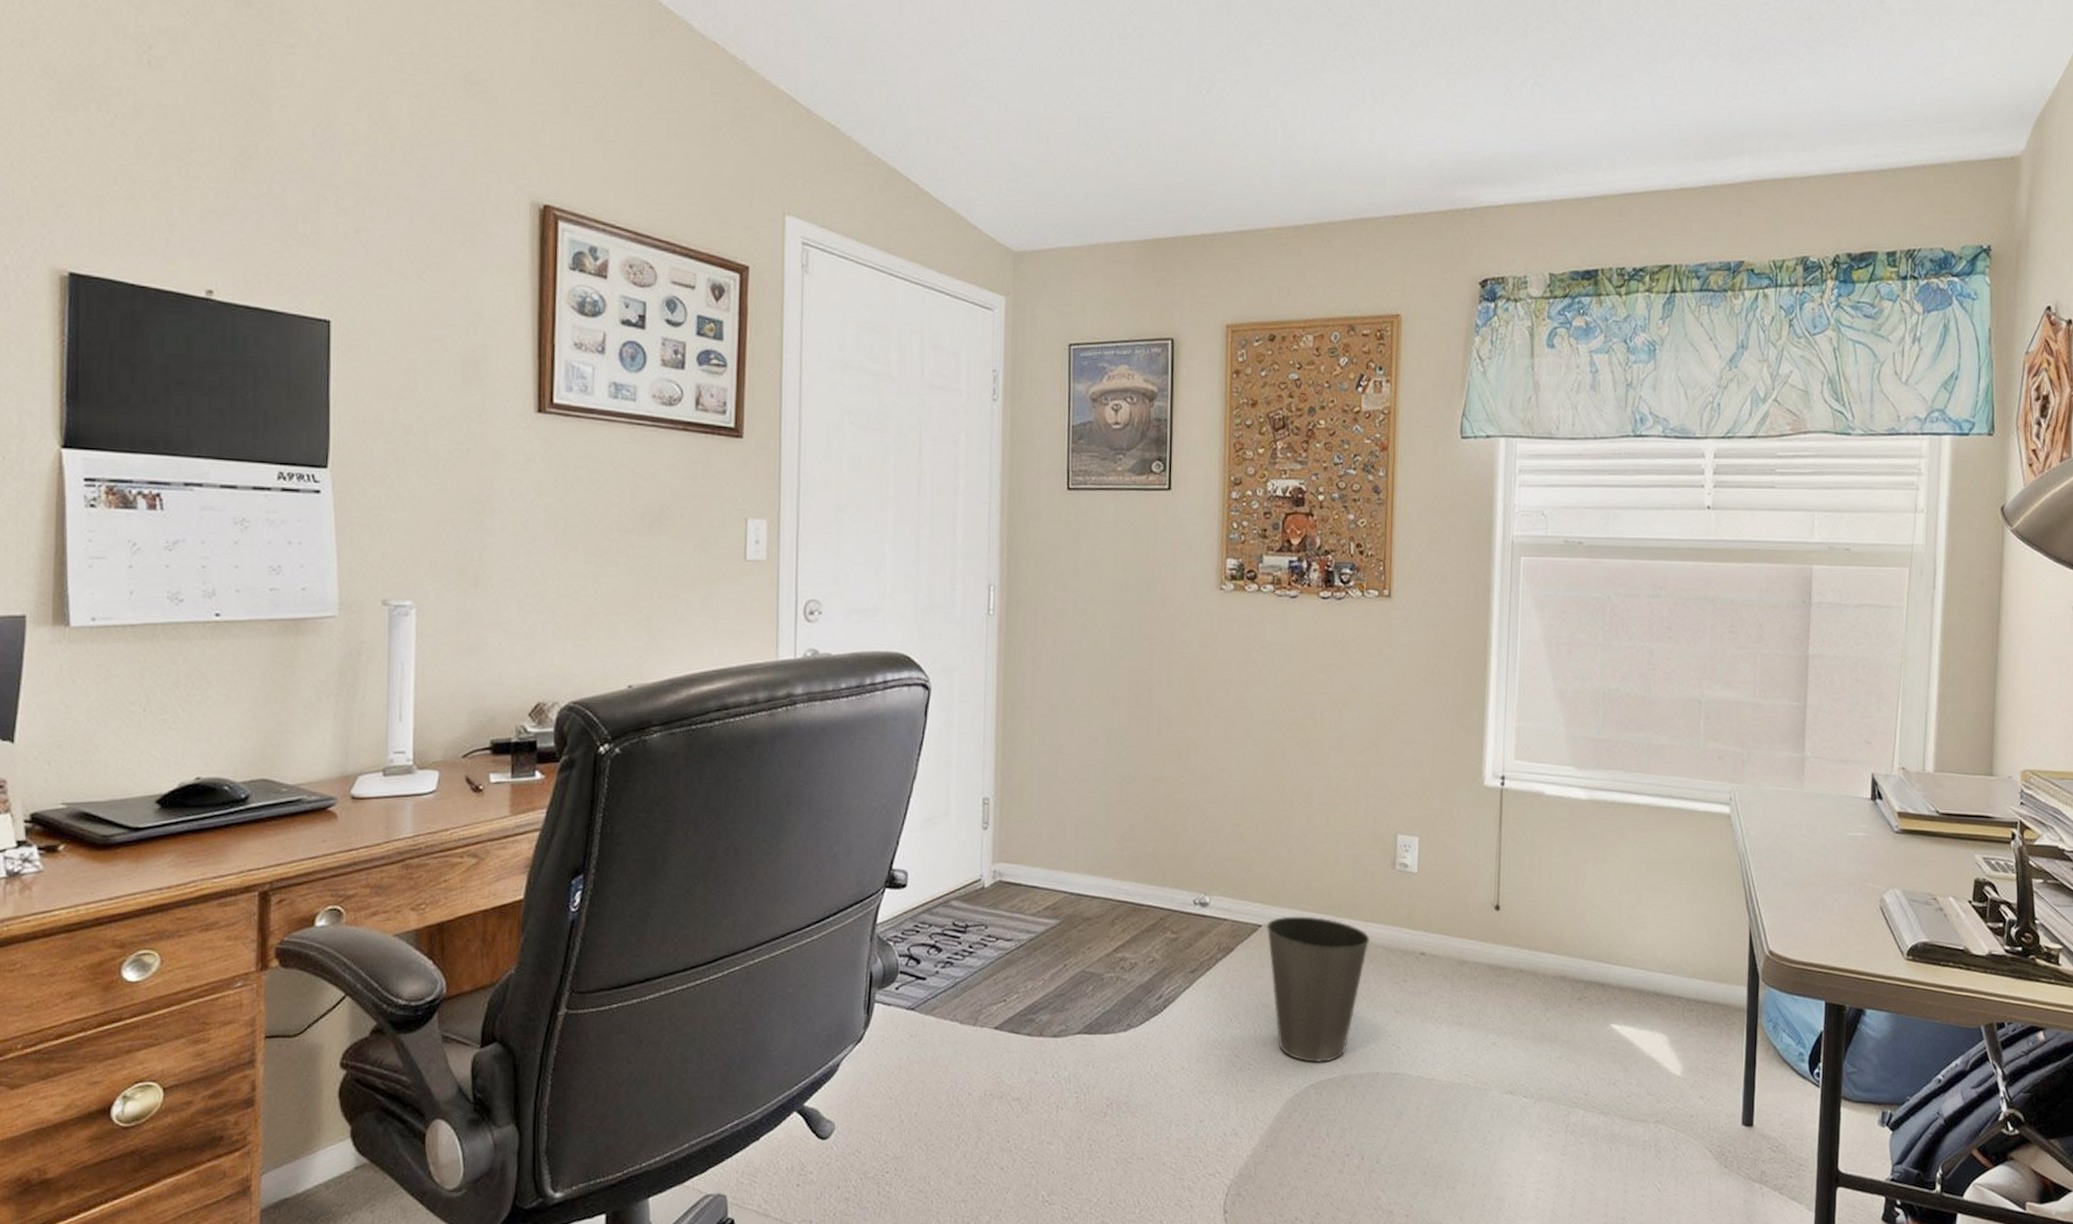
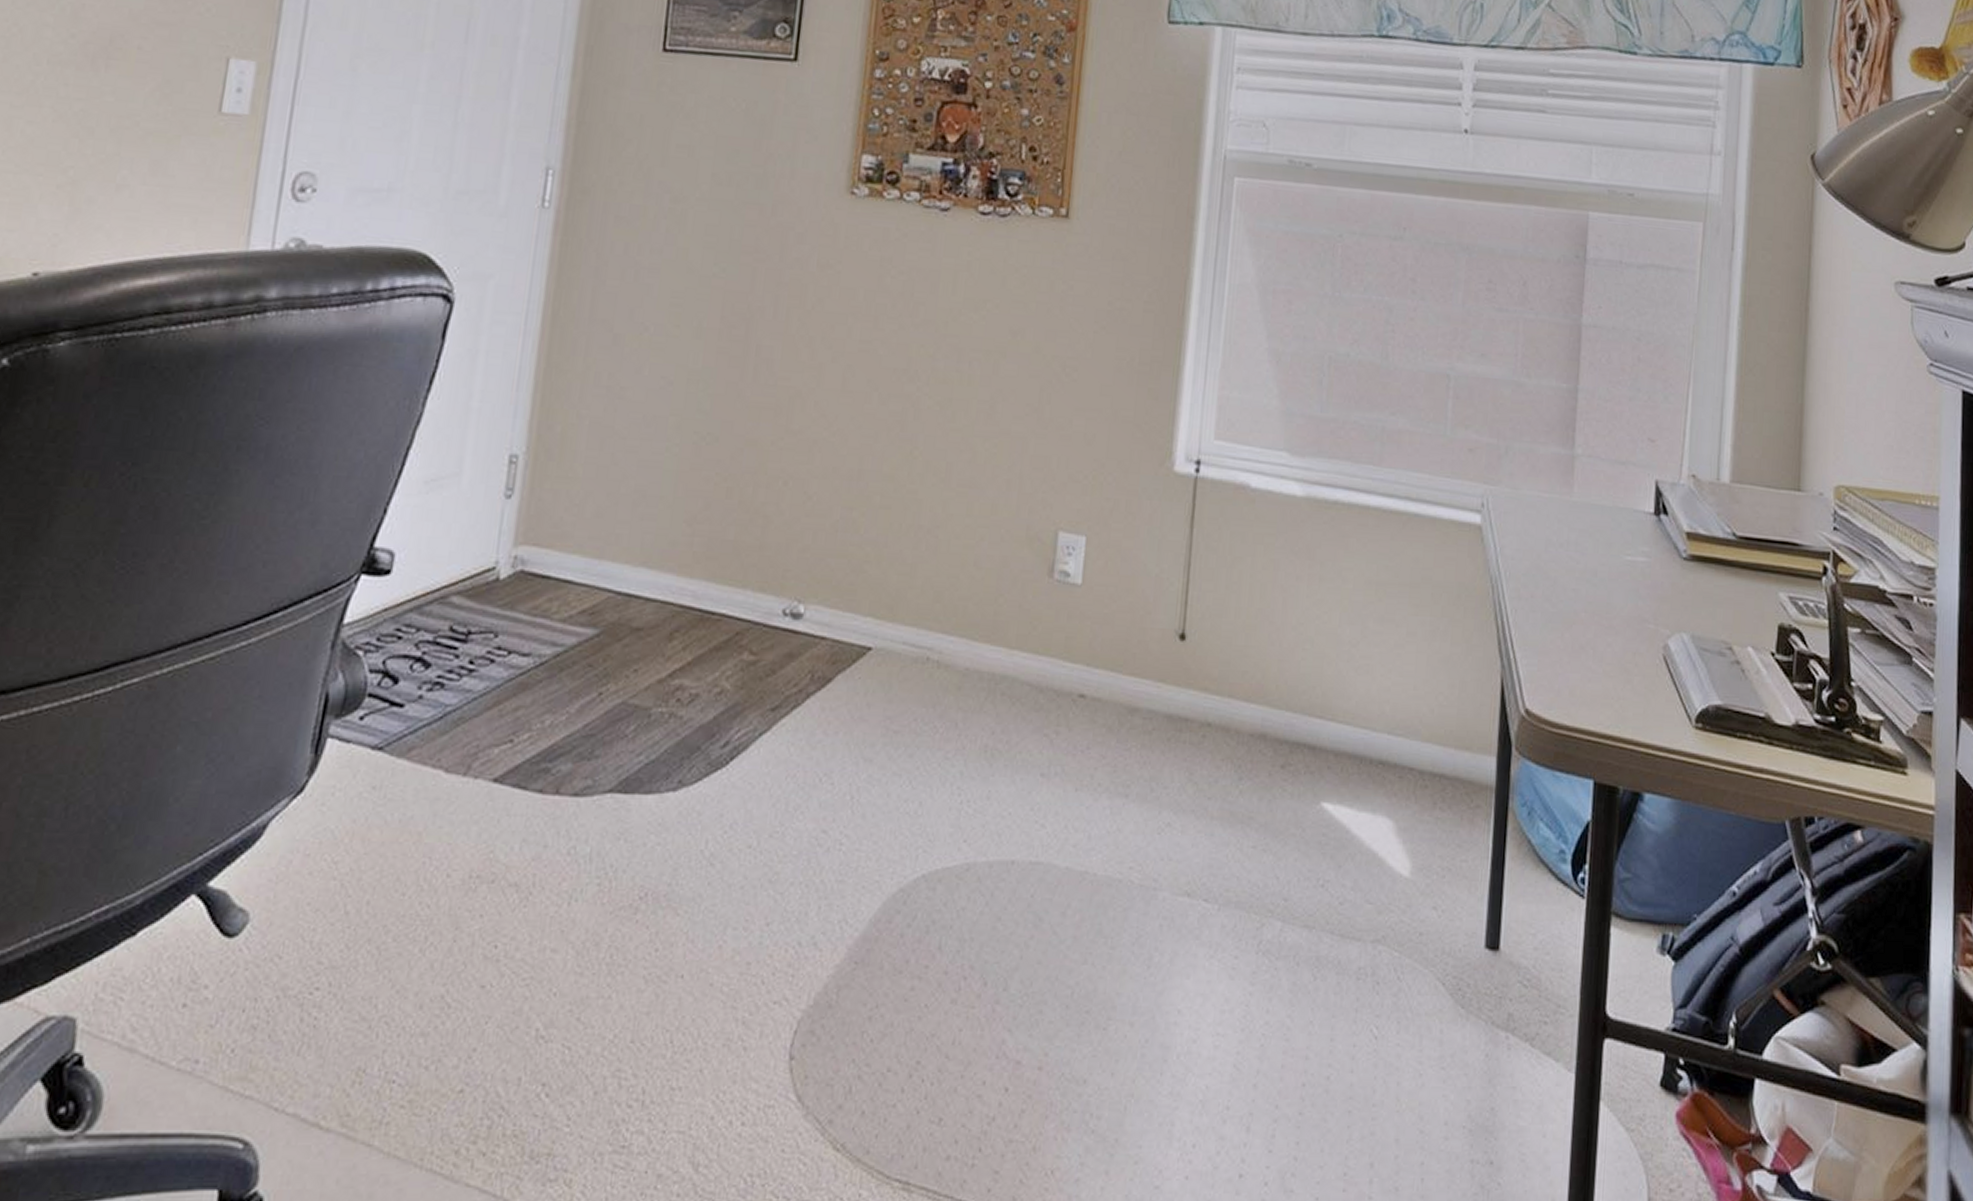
waste basket: present [1266,916,1371,1062] -> none [878,636,1015,844]

